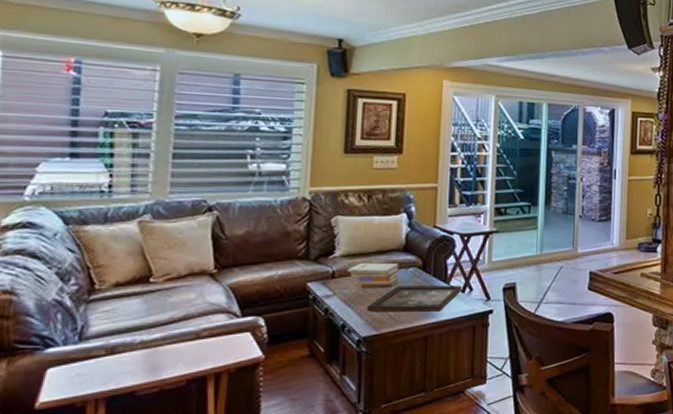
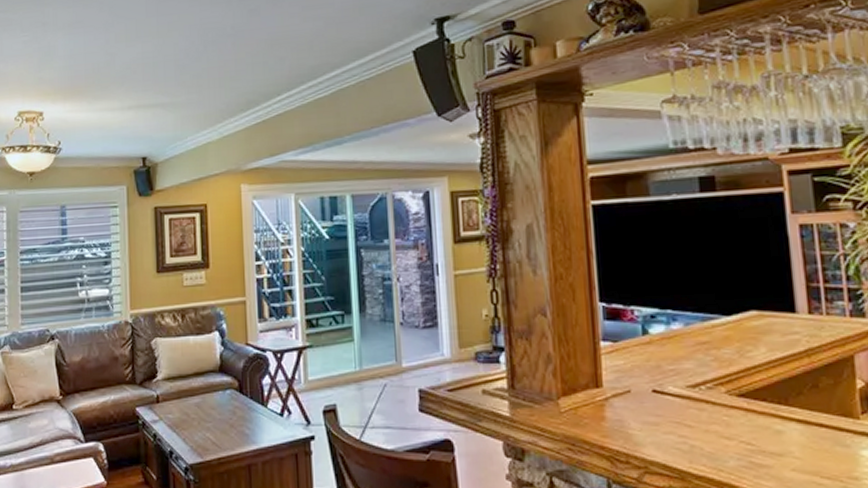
books: present [346,262,399,289] -> none [169,385,217,413]
decorative tray: present [366,286,463,312] -> none [190,408,281,438]

